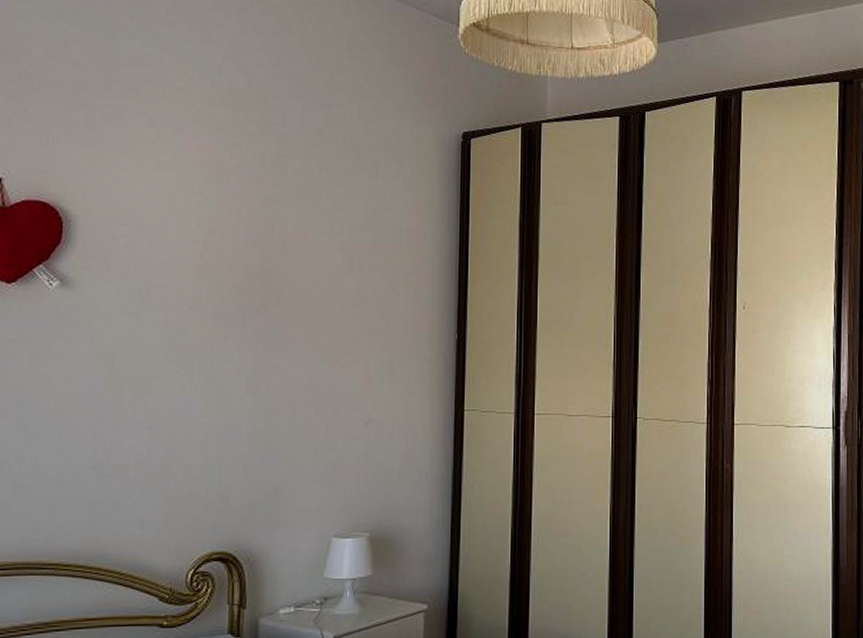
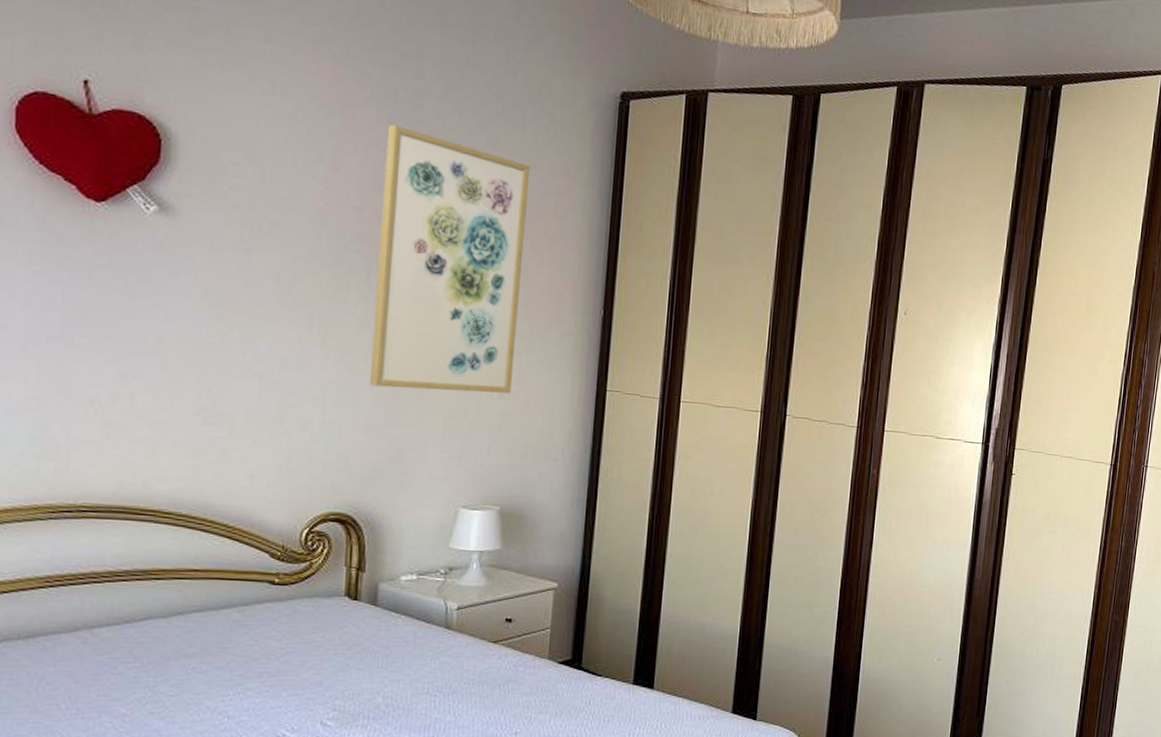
wall art: none [245,185,385,427] -> present [369,124,531,394]

